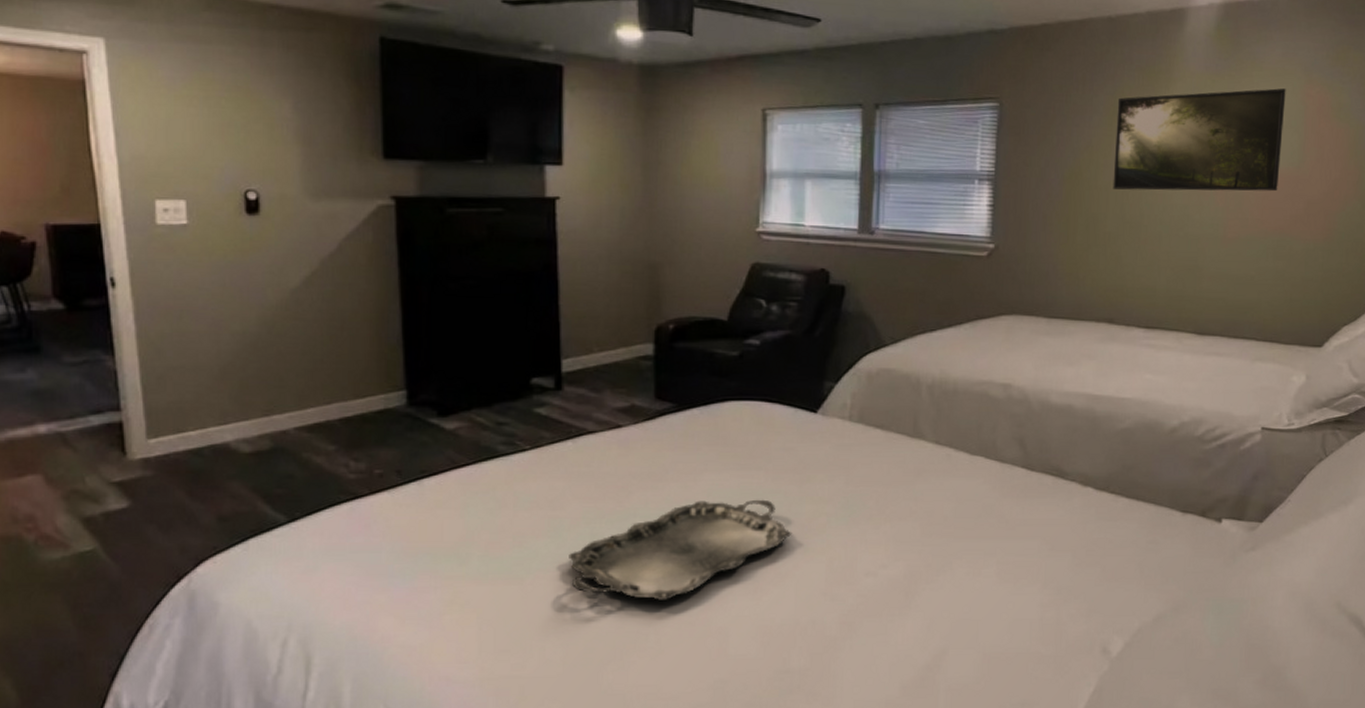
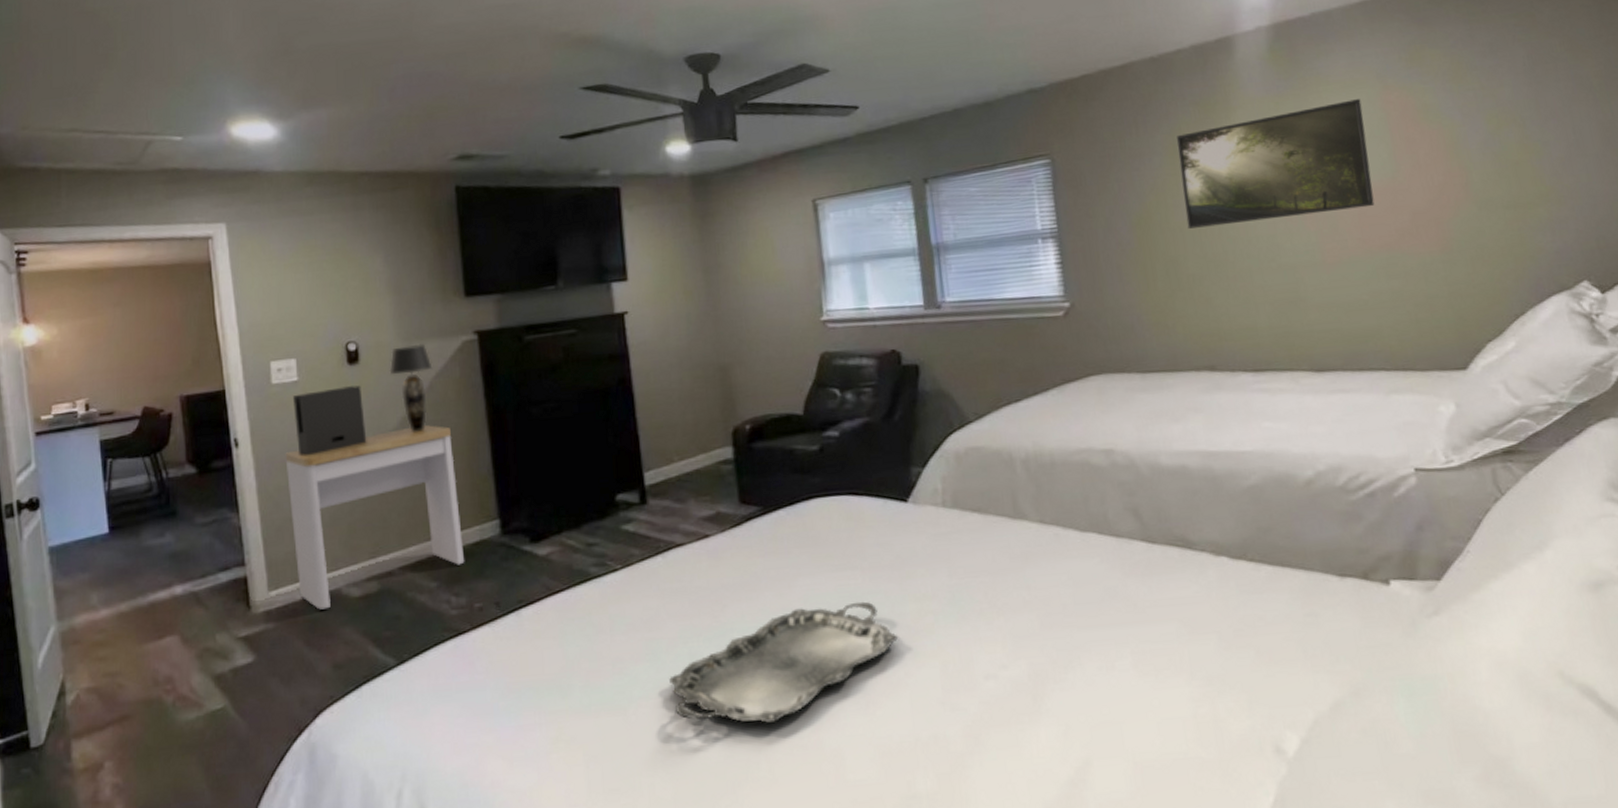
desk: none [170,287,367,462] -> present [285,425,465,610]
file holder: none [181,237,265,305] -> present [293,385,367,456]
table lamp: none [293,202,343,294] -> present [389,343,433,432]

